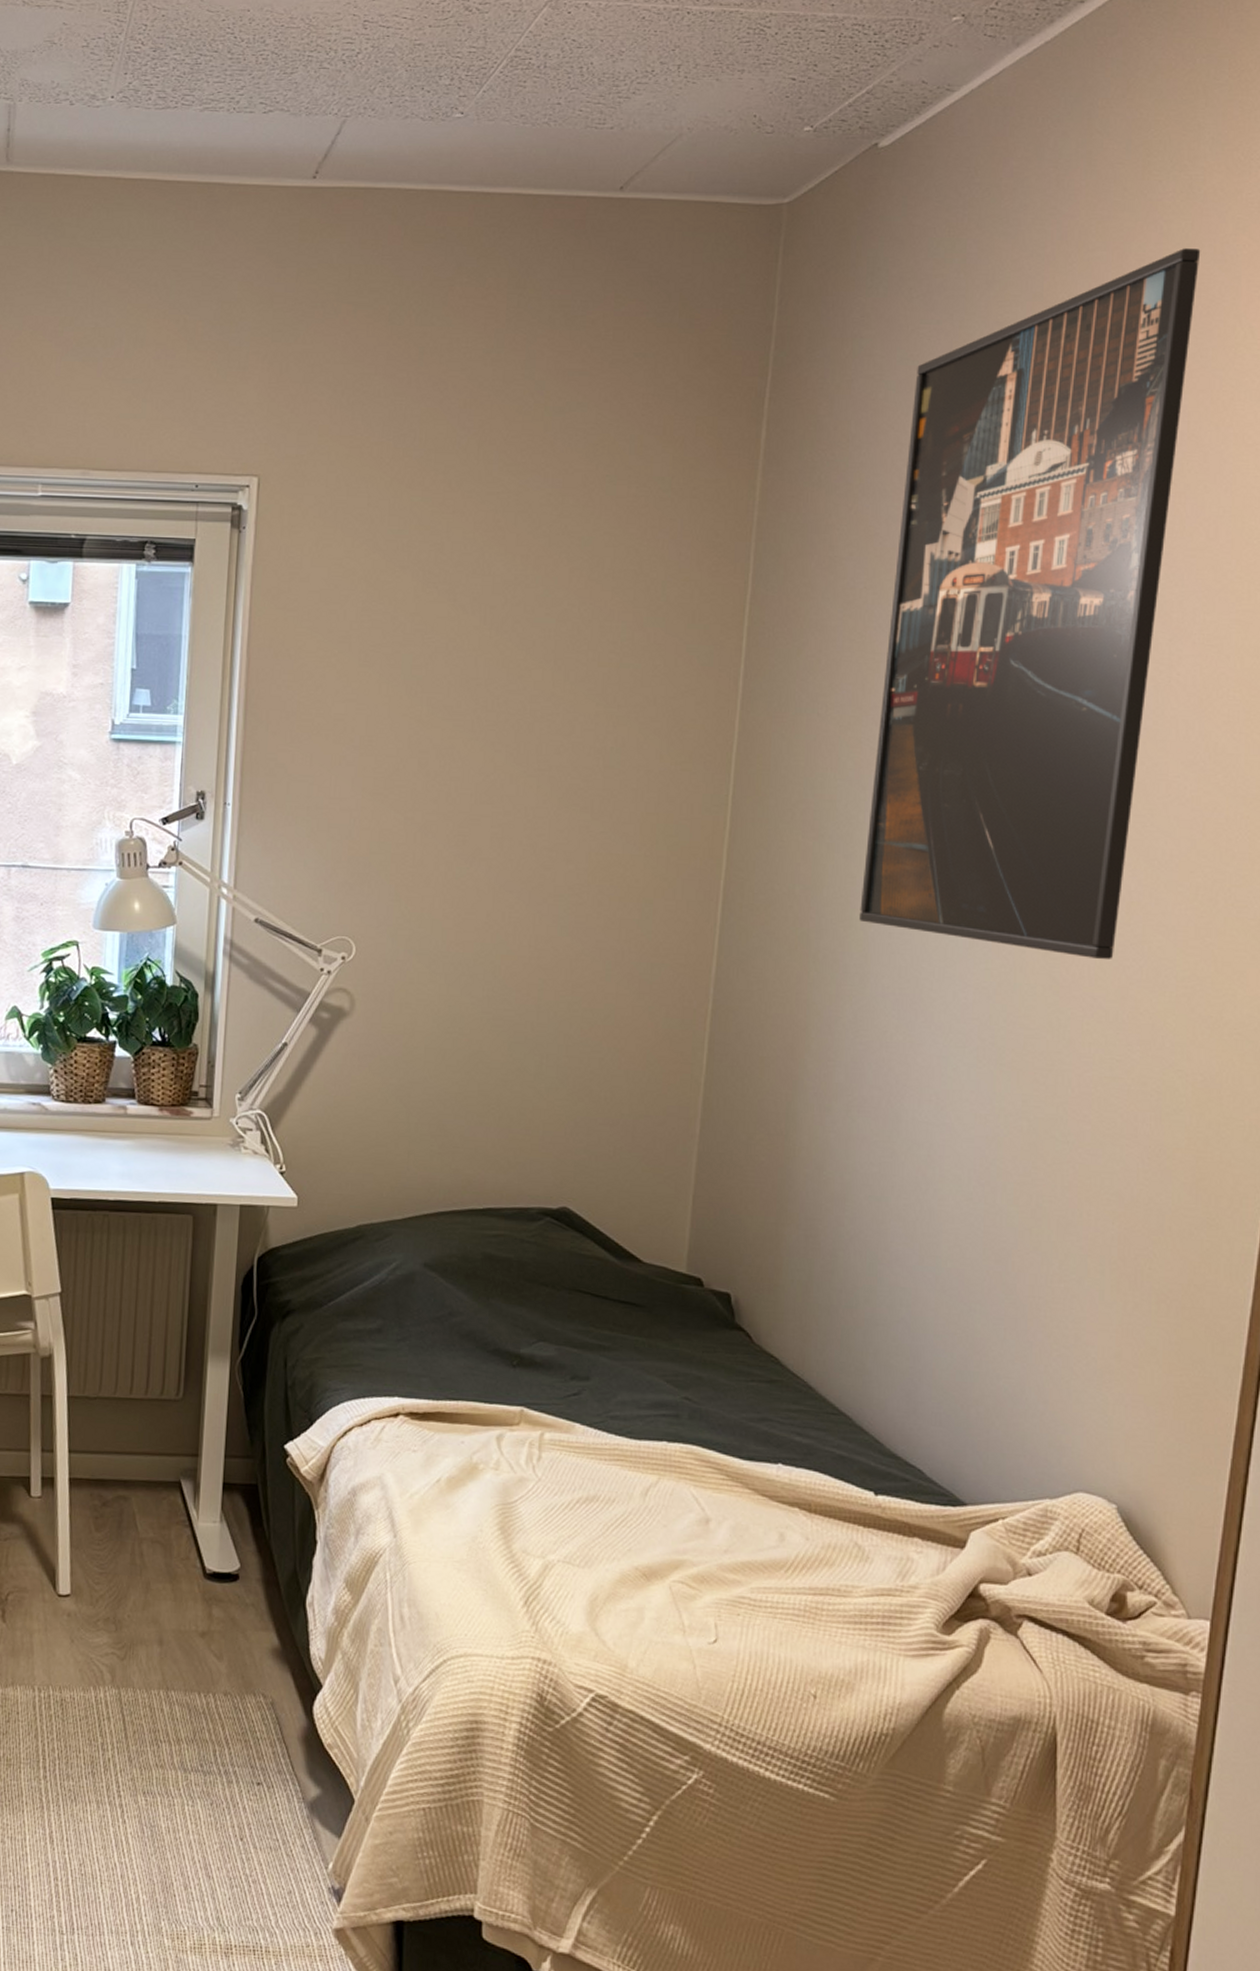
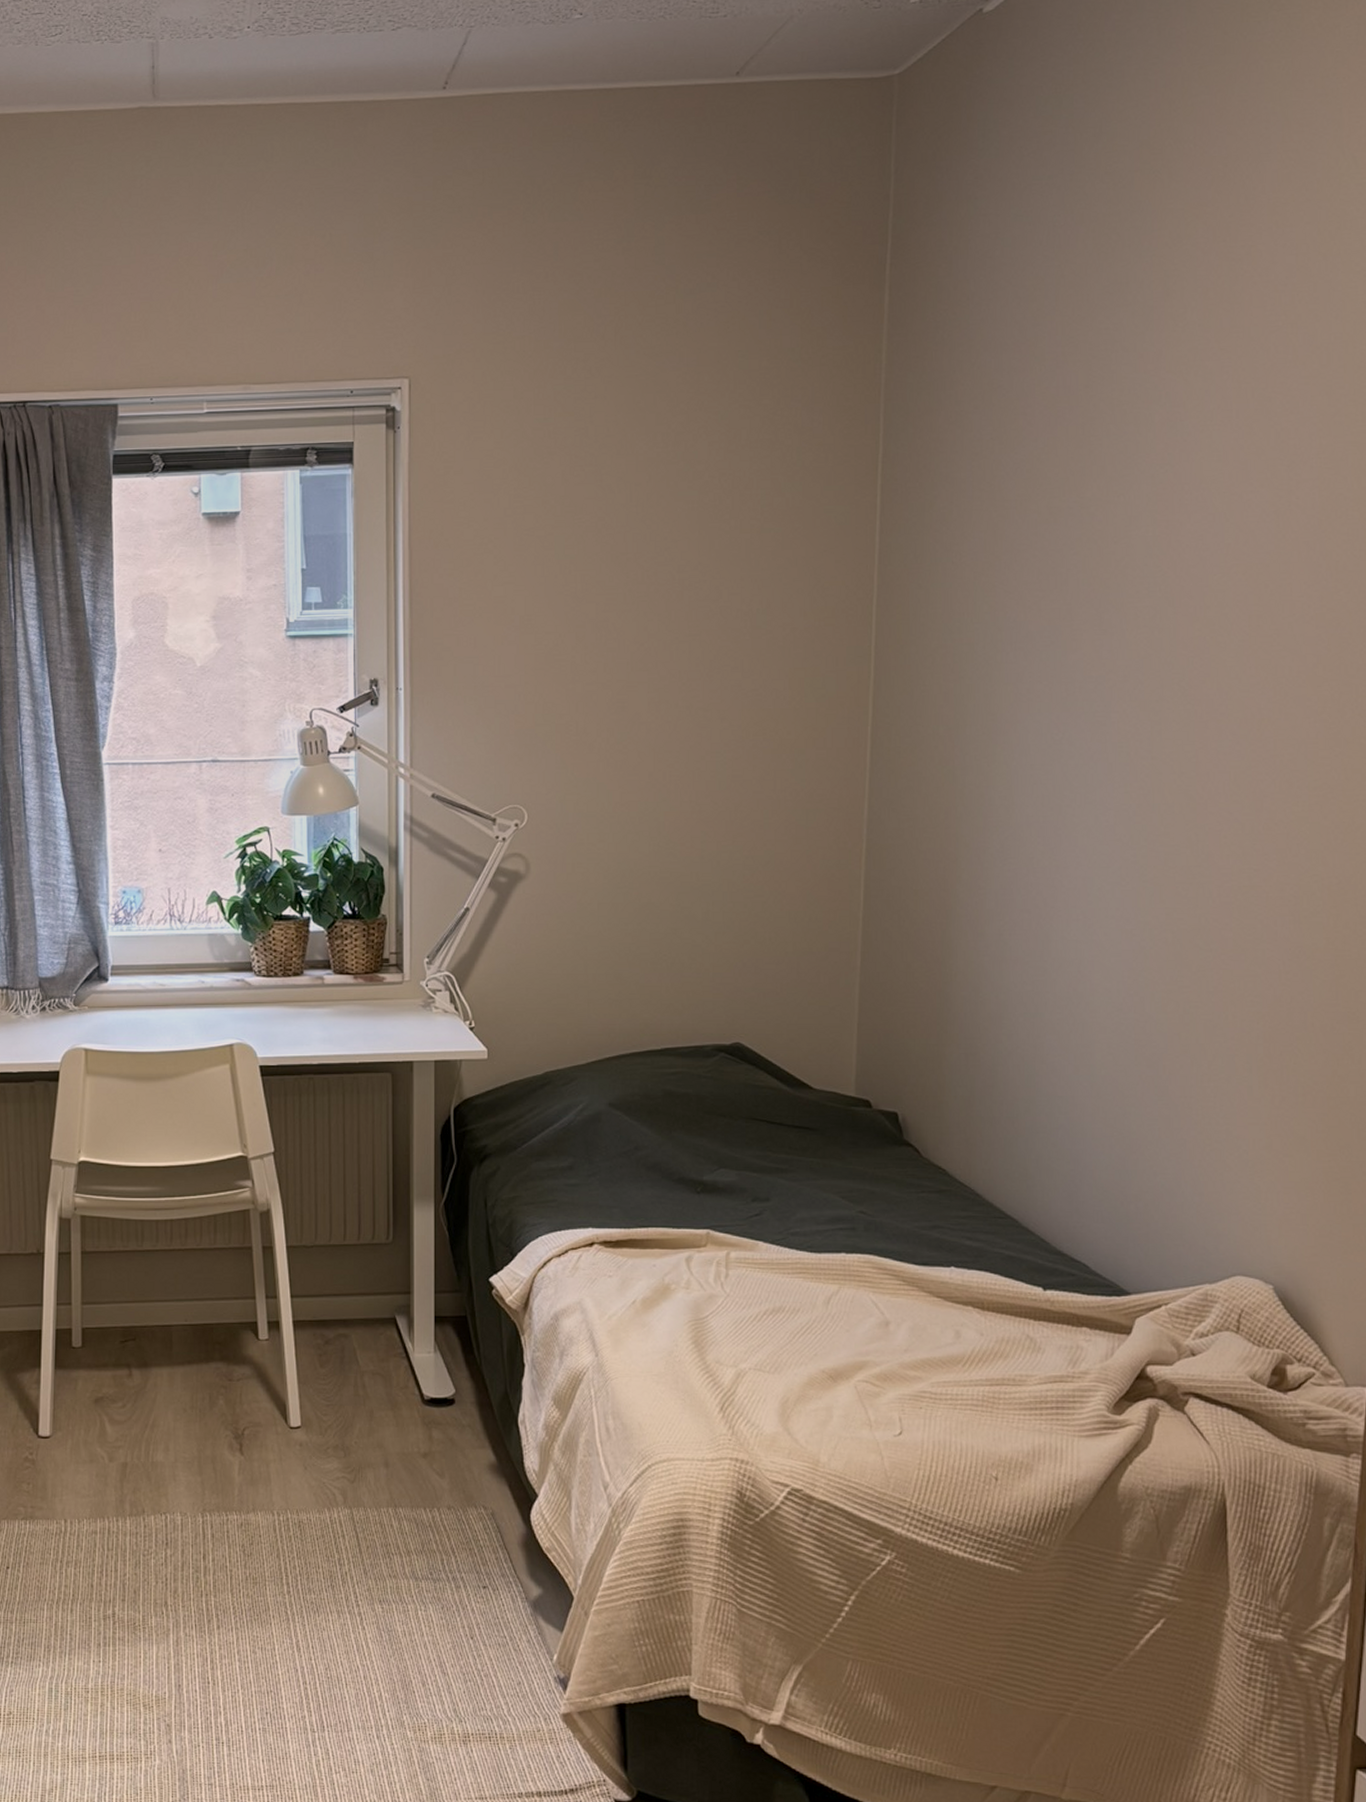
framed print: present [859,248,1201,960] -> none [1002,85,1302,776]

